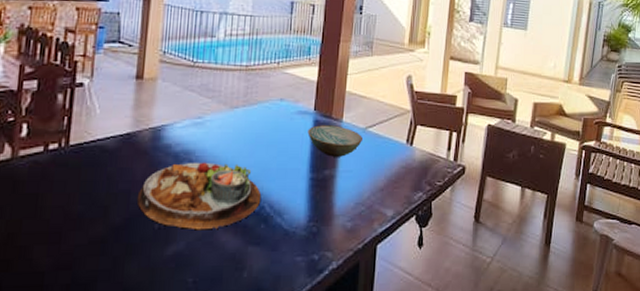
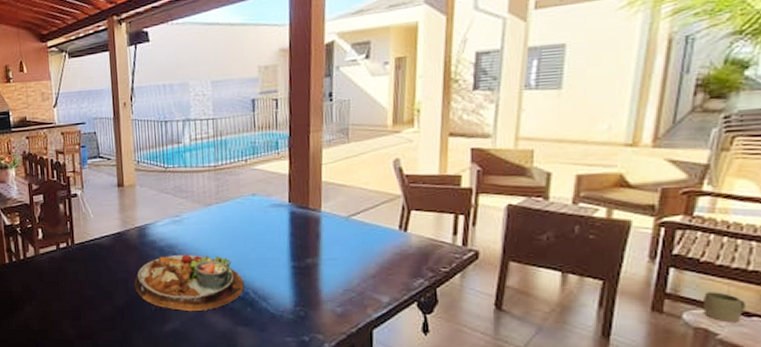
bowl: present [307,125,364,157] -> none [284,215,347,246]
mug: none [605,204,628,230] -> present [702,292,745,323]

